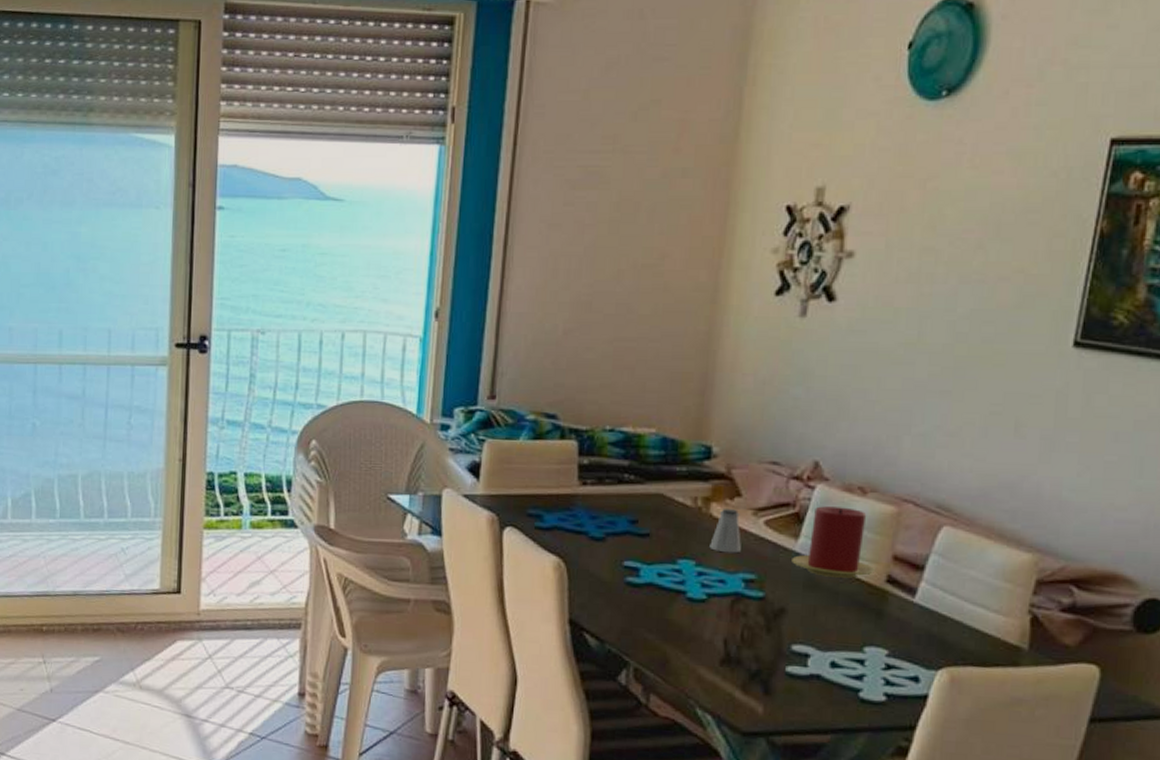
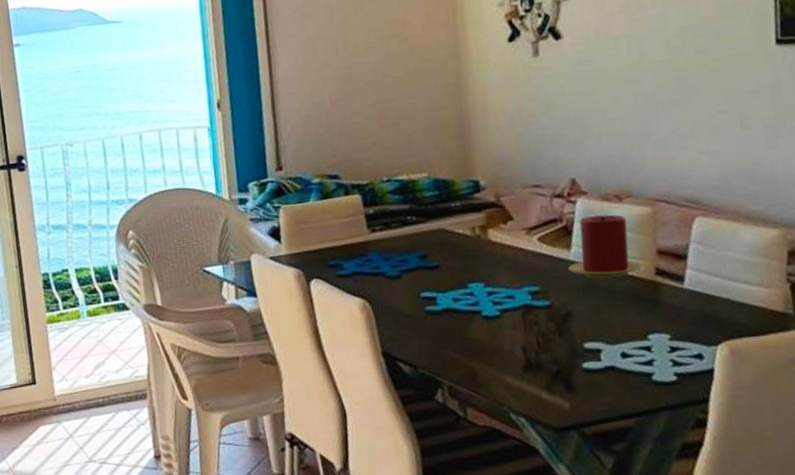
saltshaker: present [709,509,741,553] -> none [493,232,522,272]

